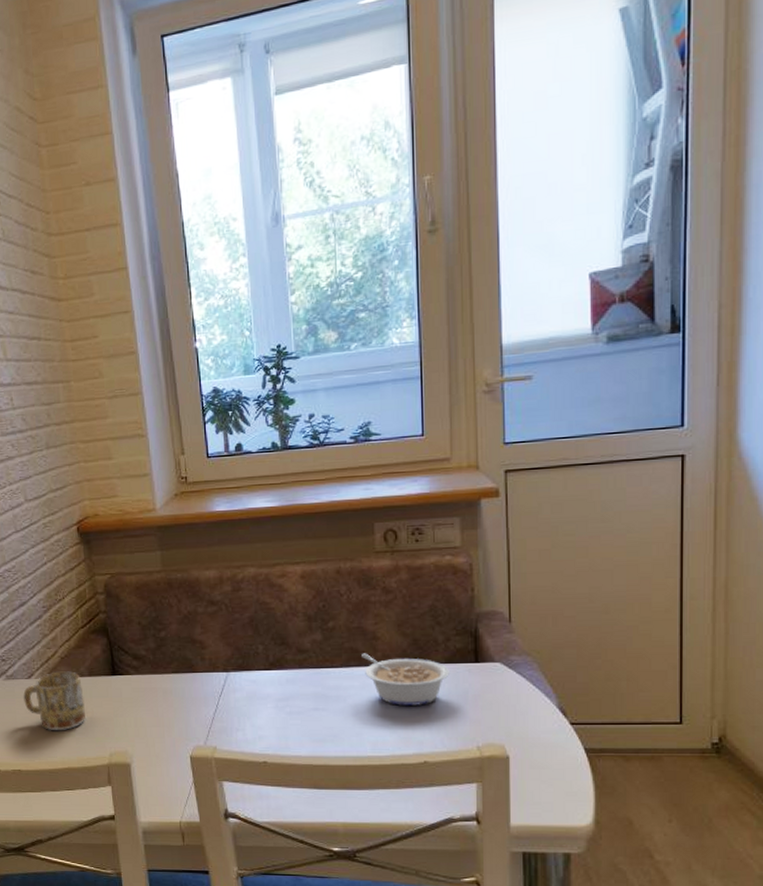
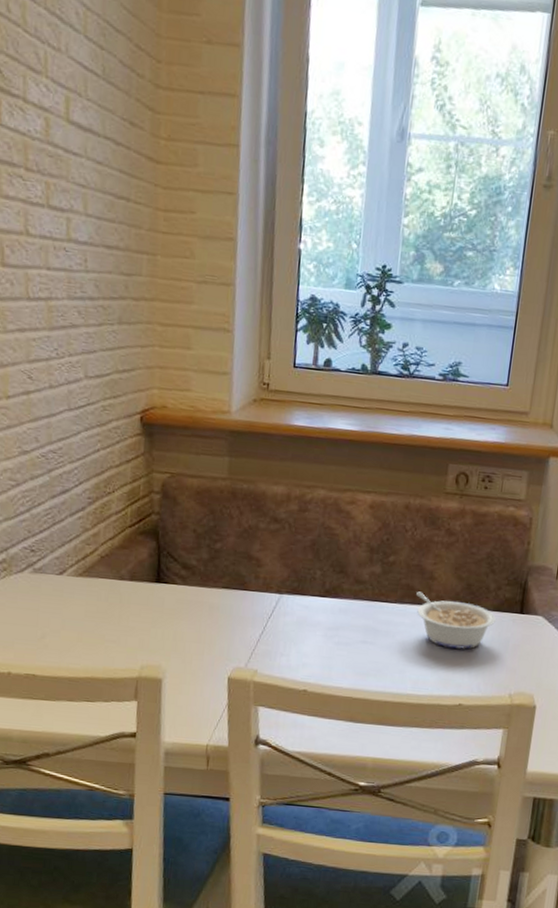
mug: present [23,671,85,731] -> none [50,571,121,636]

